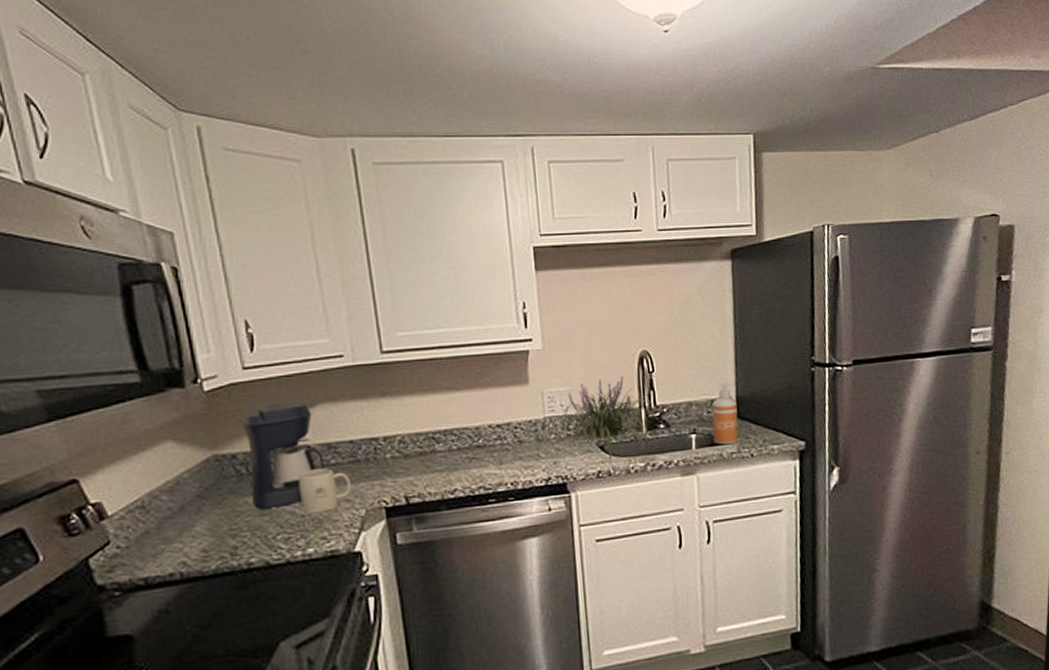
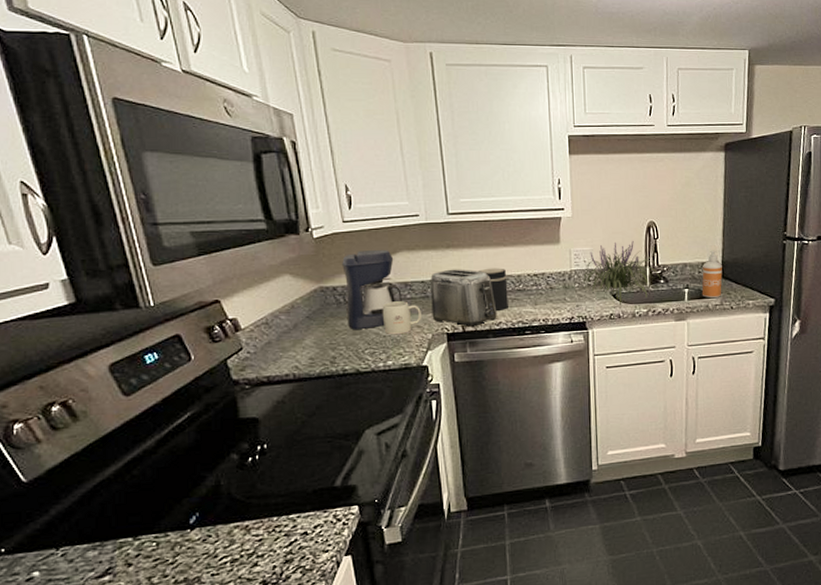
toaster: none [361,422,451,499] -> present [431,269,497,328]
cylinder: none [425,418,465,476] -> present [479,268,508,312]

